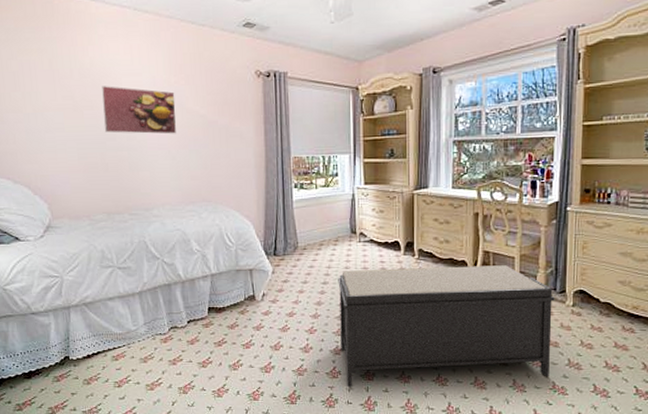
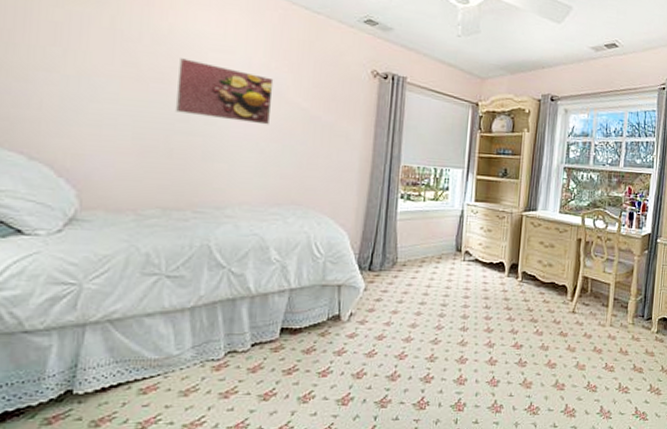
bench: present [338,265,555,387] -> none [432,290,643,419]

